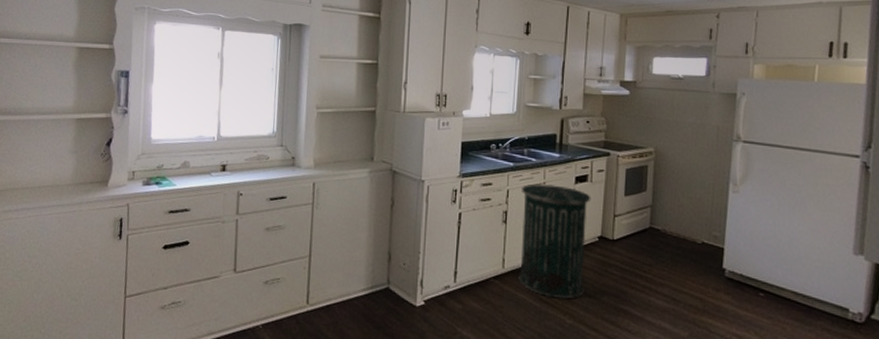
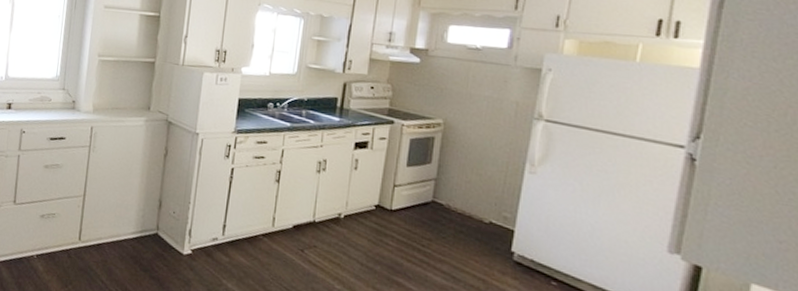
trash can: present [518,184,591,299] -> none [288,146,371,265]

